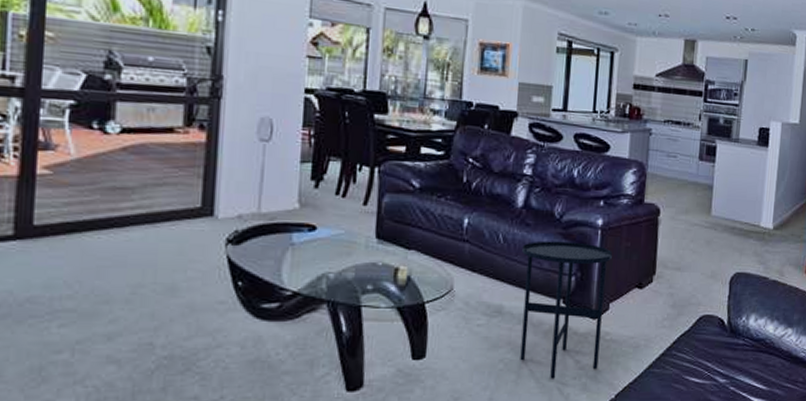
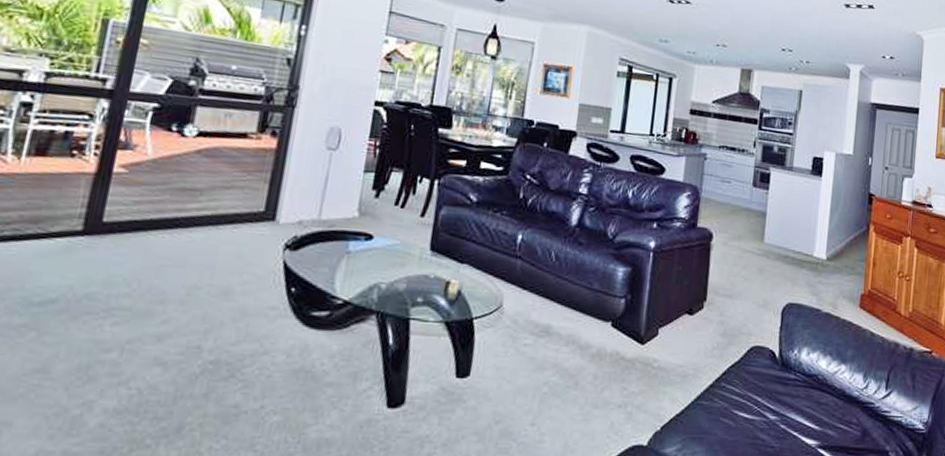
side table: present [520,240,613,379] -> none [565,260,664,406]

